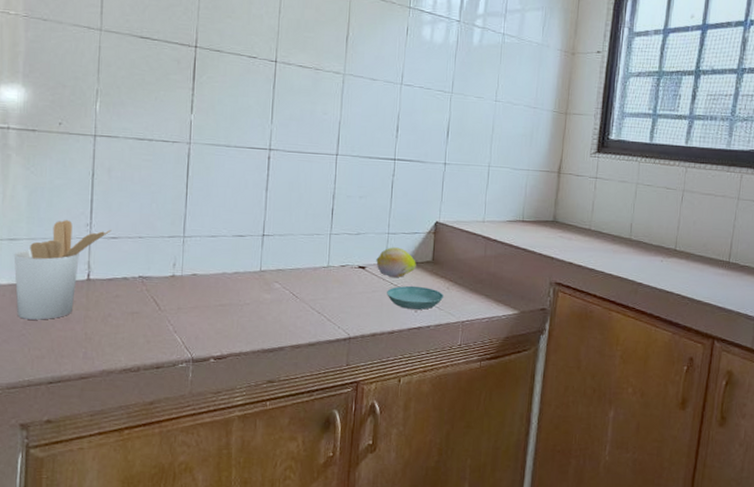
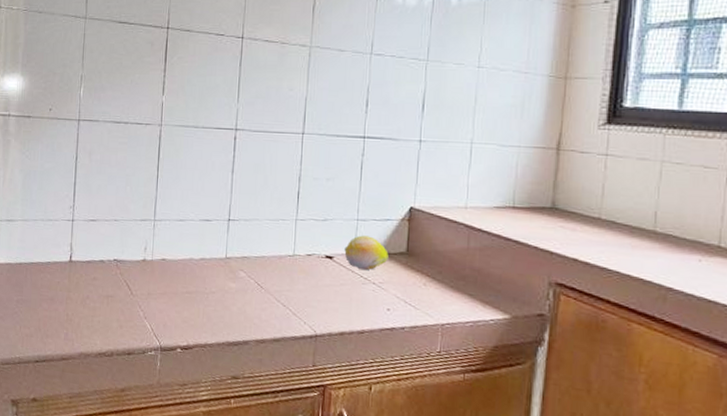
utensil holder: present [14,220,112,320] -> none [10,202,91,299]
saucer: present [387,285,444,310] -> none [356,279,421,308]

